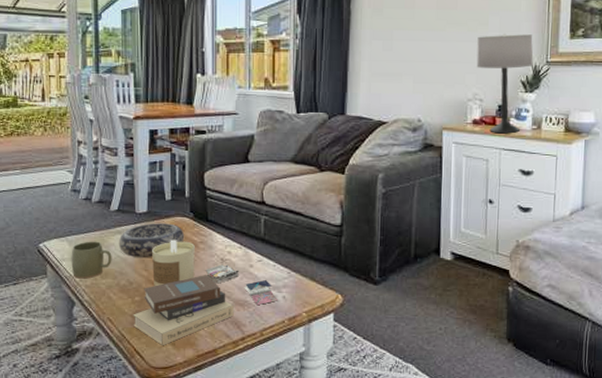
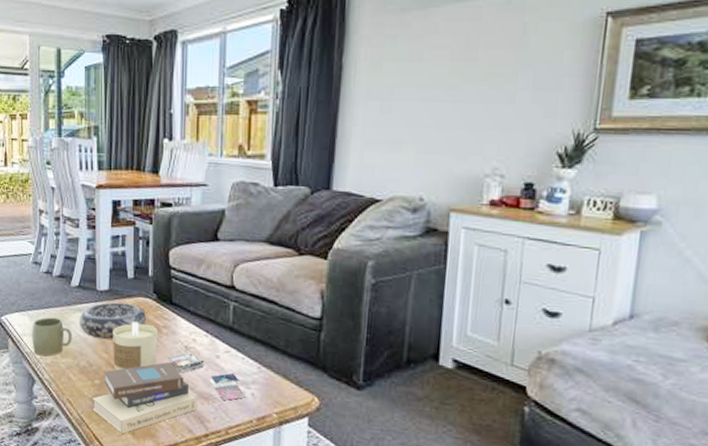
table lamp: present [476,34,534,134] -> none [498,93,578,220]

